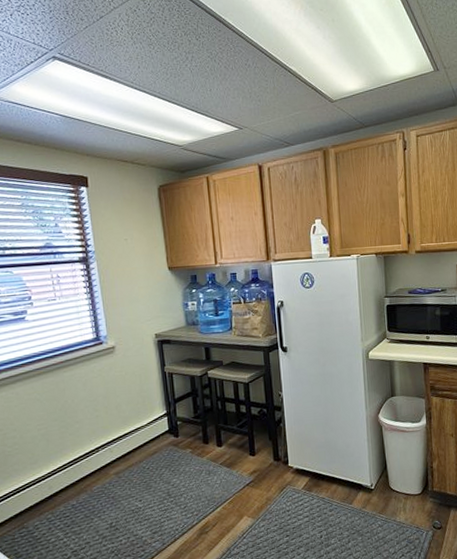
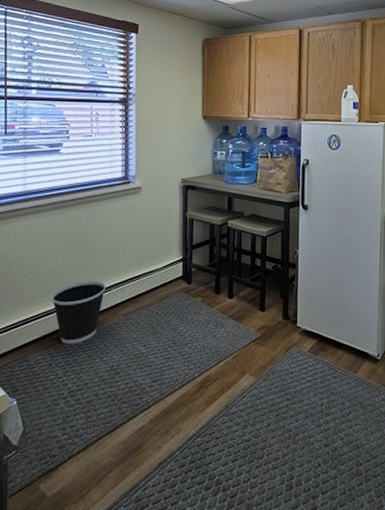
wastebasket: none [40,444,93,508] -> present [51,281,106,345]

